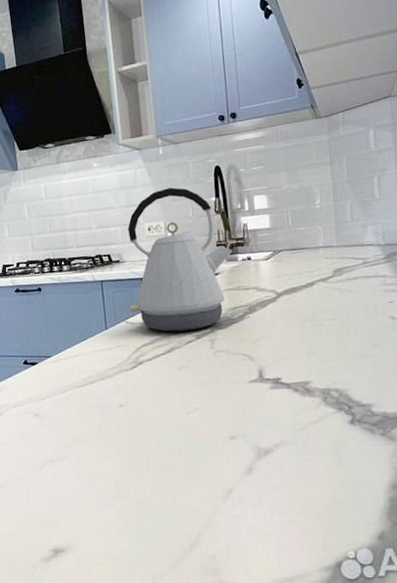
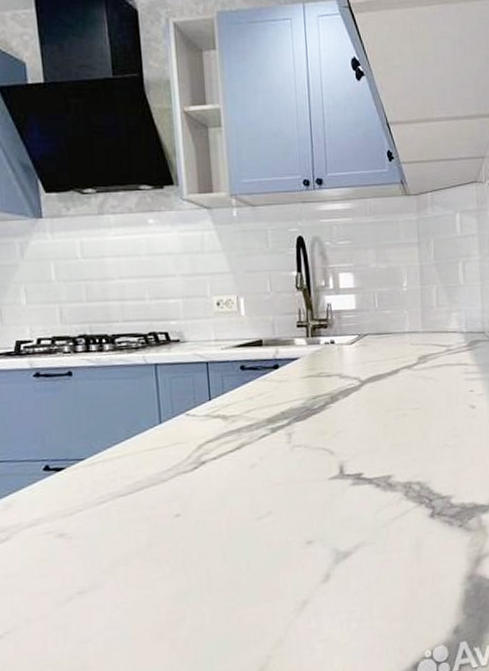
kettle: present [128,187,233,332] -> none [191,257,315,425]

